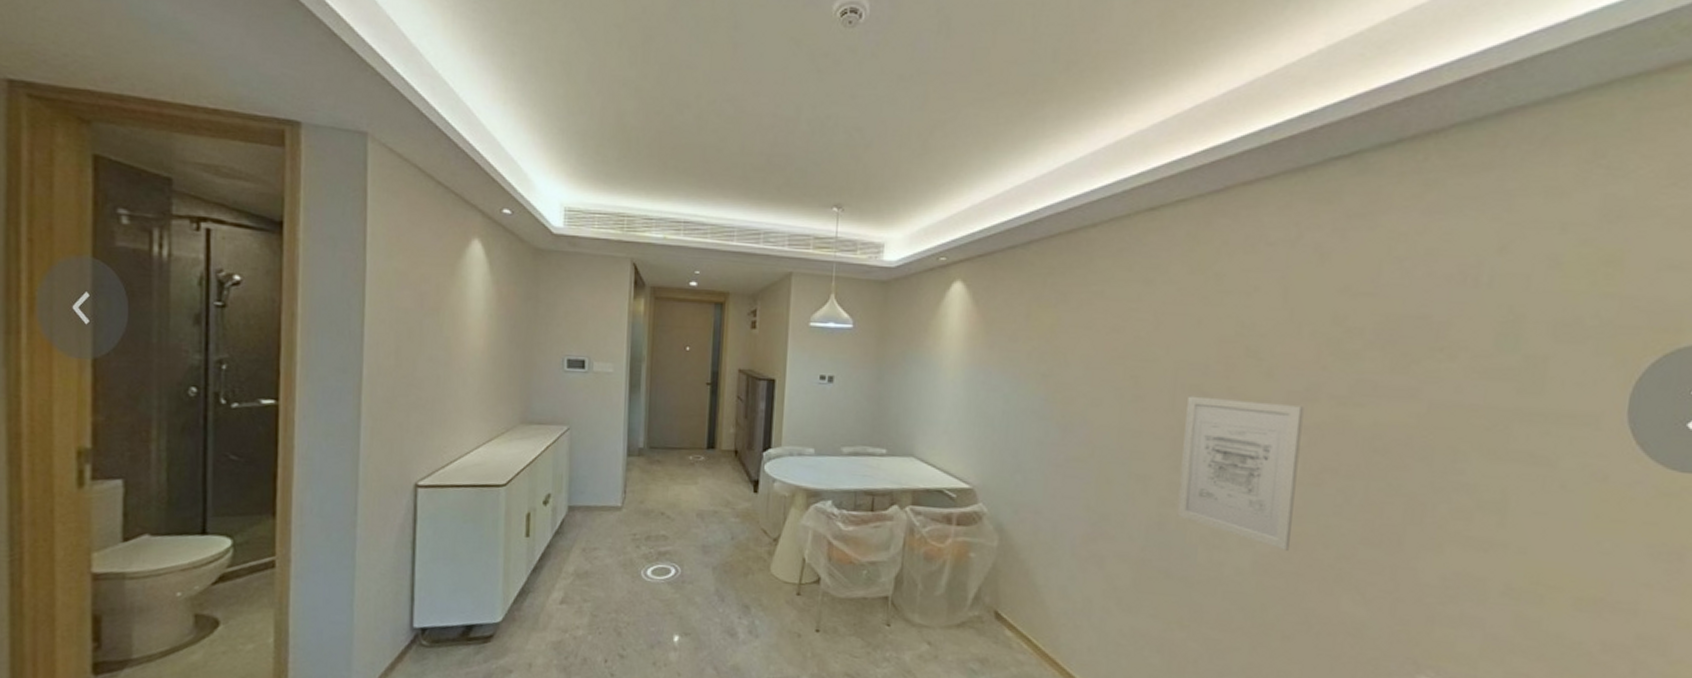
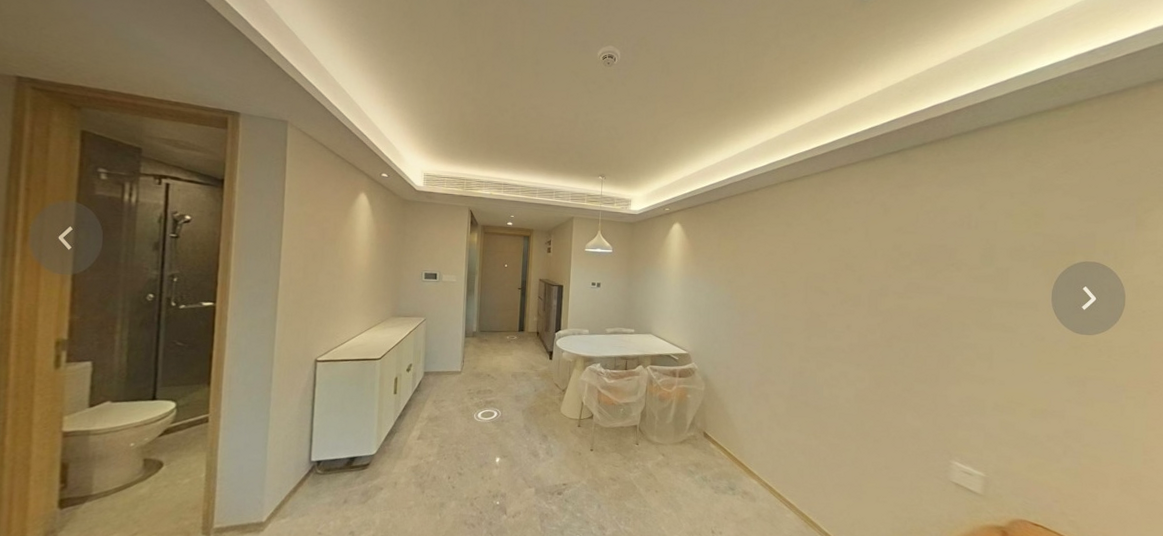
wall art: present [1176,395,1304,551] -> none [810,293,880,387]

